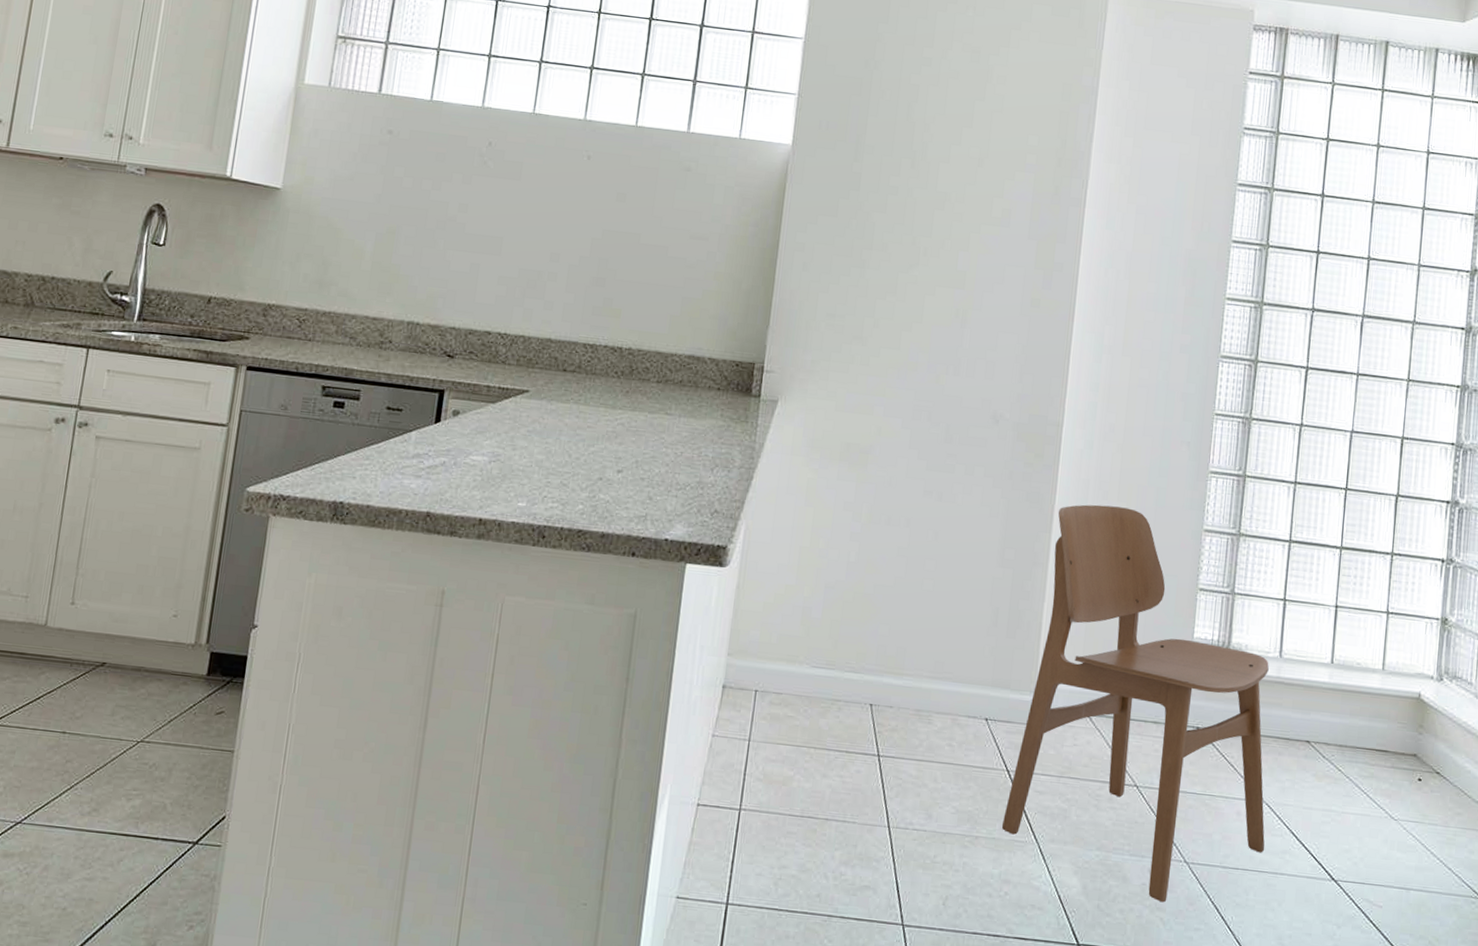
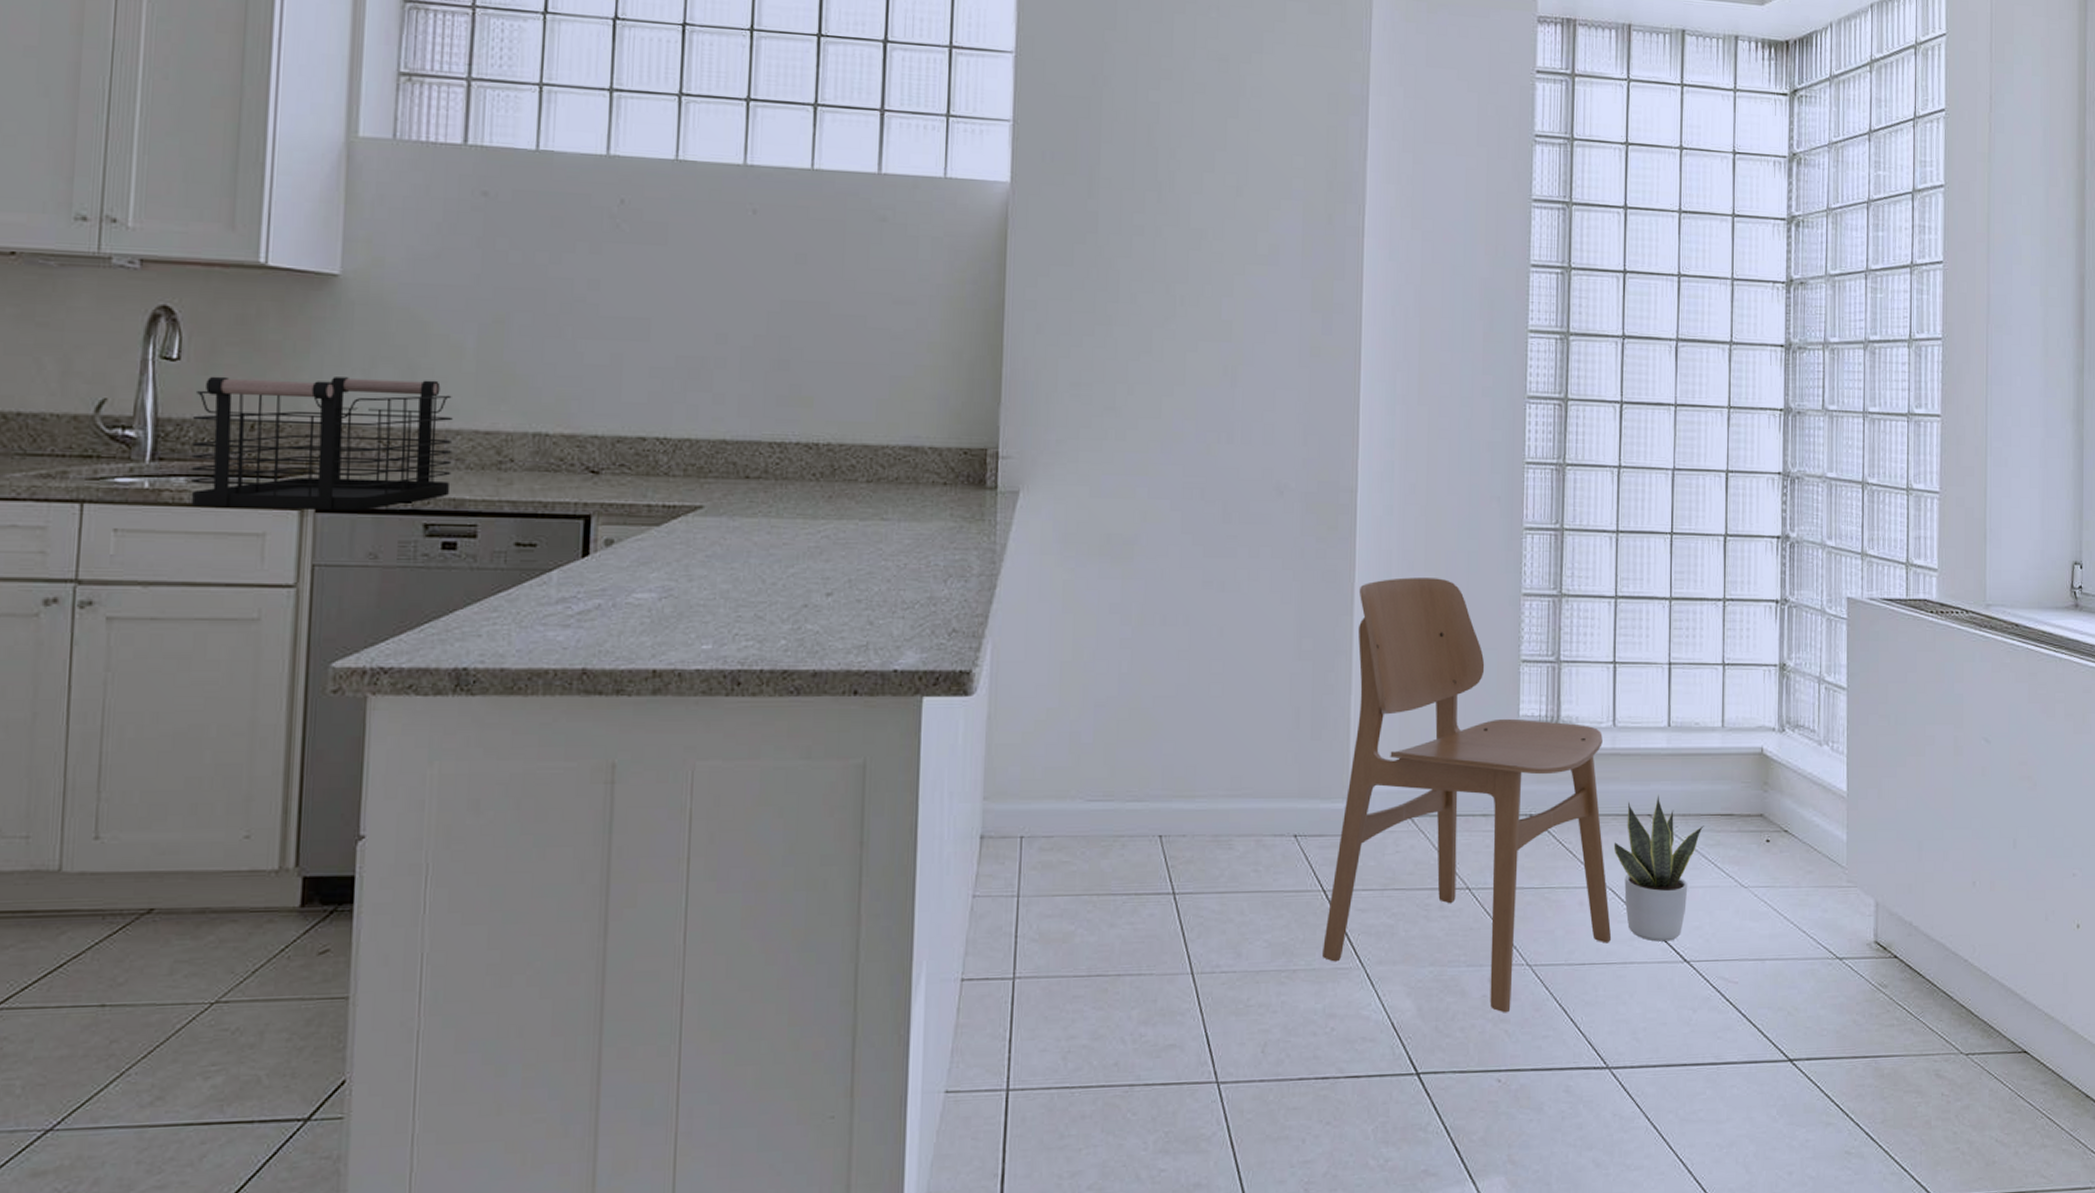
dish rack: none [162,259,352,372] -> present [190,376,453,512]
potted plant: none [1272,724,1359,859] -> present [1613,795,1704,942]

